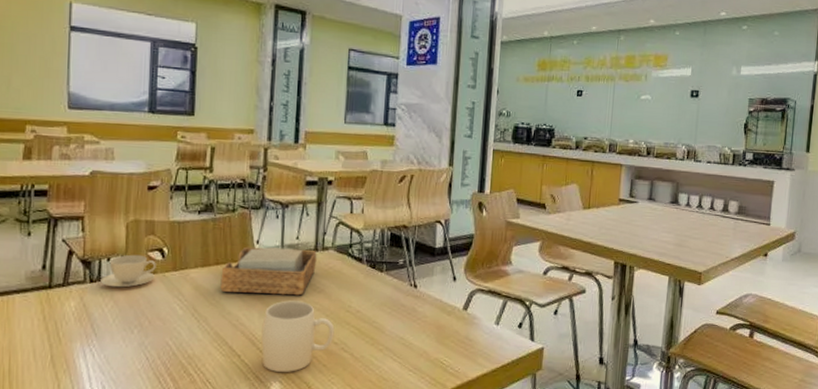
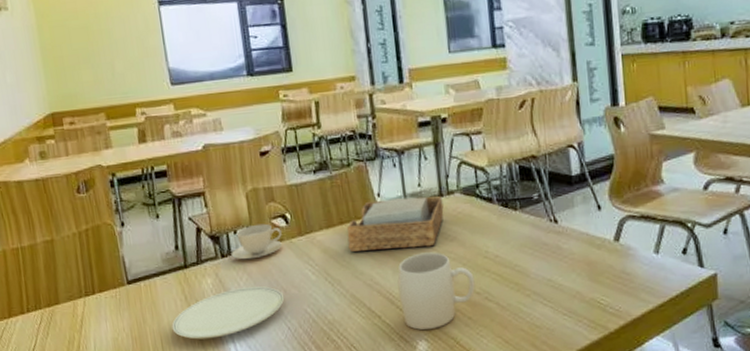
plate: none [23,314,148,361] -> present [171,286,285,340]

